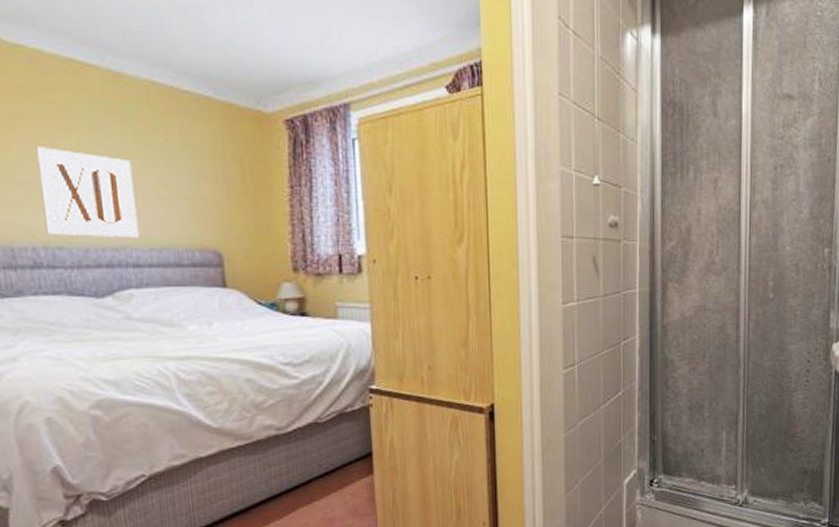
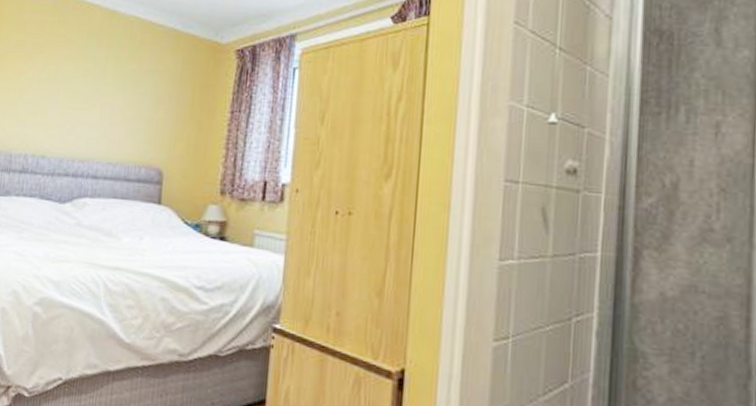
wall art: present [35,147,140,238] -> none [36,71,108,153]

